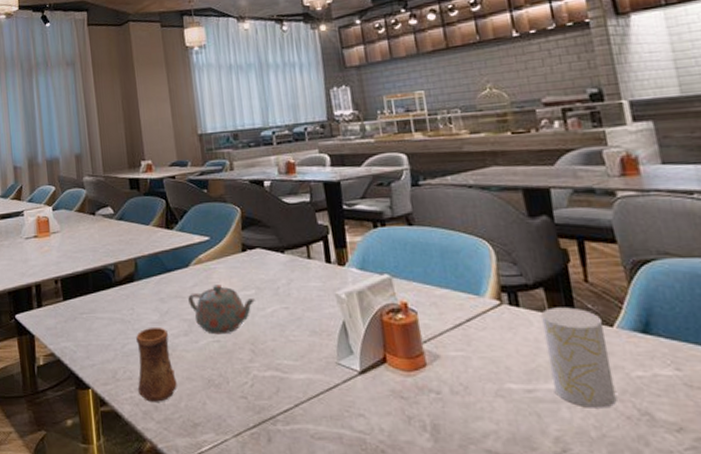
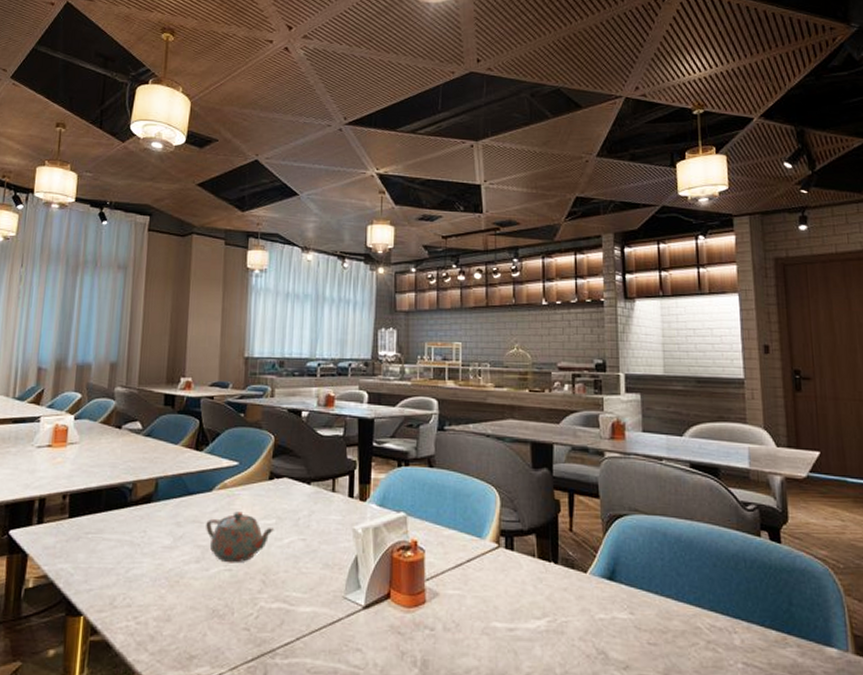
cup: present [136,328,177,402] -> none [135,552,180,632]
cup: present [541,307,617,408] -> none [531,553,581,647]

